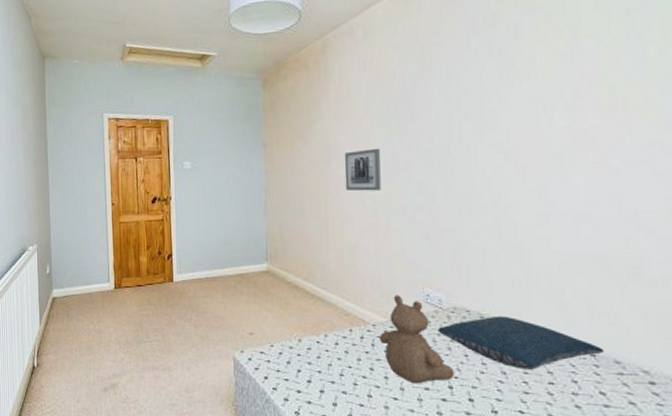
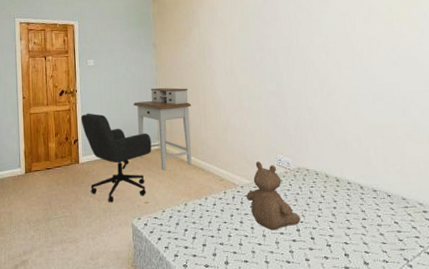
office chair: none [175,224,259,330] -> present [80,113,152,203]
desk: none [237,196,309,297] -> present [134,87,192,170]
wall art: present [344,148,382,191] -> none [216,48,244,82]
pillow: present [437,315,605,370] -> none [287,171,396,211]

